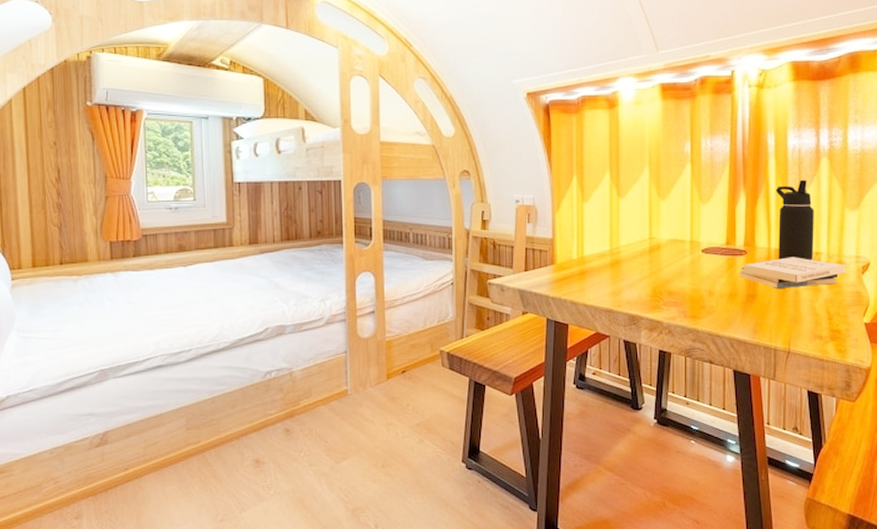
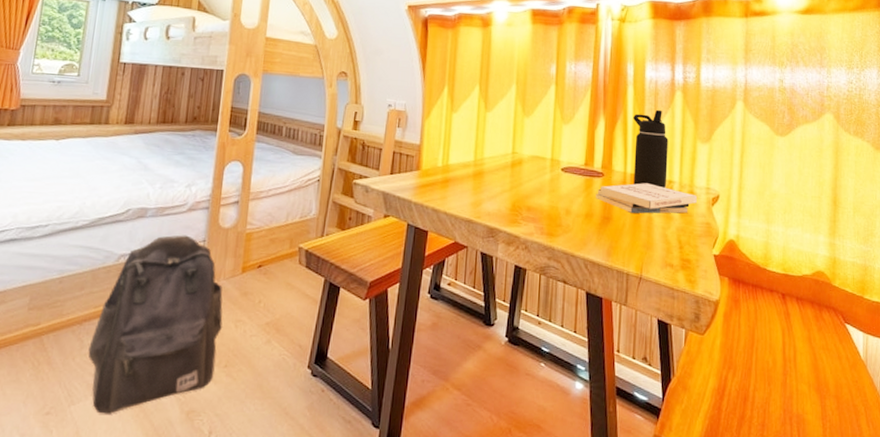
backpack: none [250,348,374,517] -> present [88,235,223,414]

